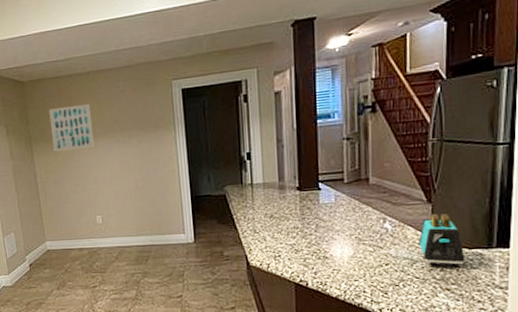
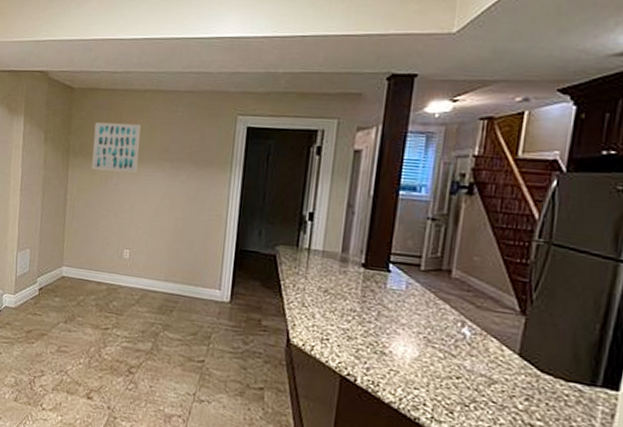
toaster: present [419,213,466,268] -> none [502,328,560,401]

